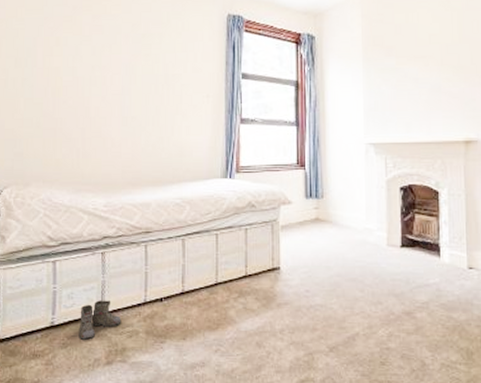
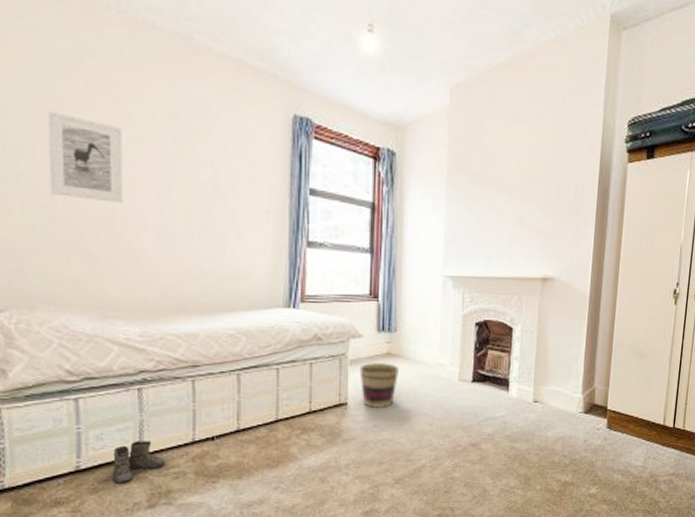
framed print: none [44,30,97,97] -> present [47,110,124,203]
basket: none [290,228,327,273] -> present [359,363,399,408]

